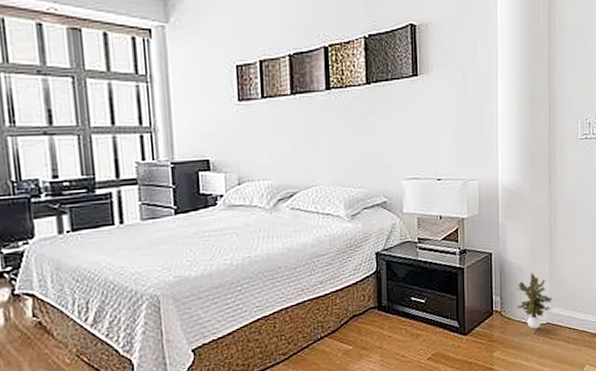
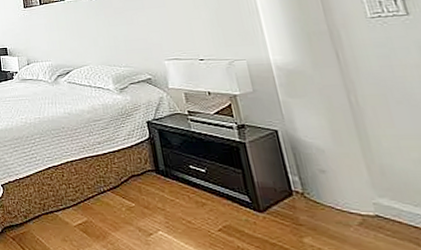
potted plant: present [516,272,553,329] -> none [320,154,379,220]

